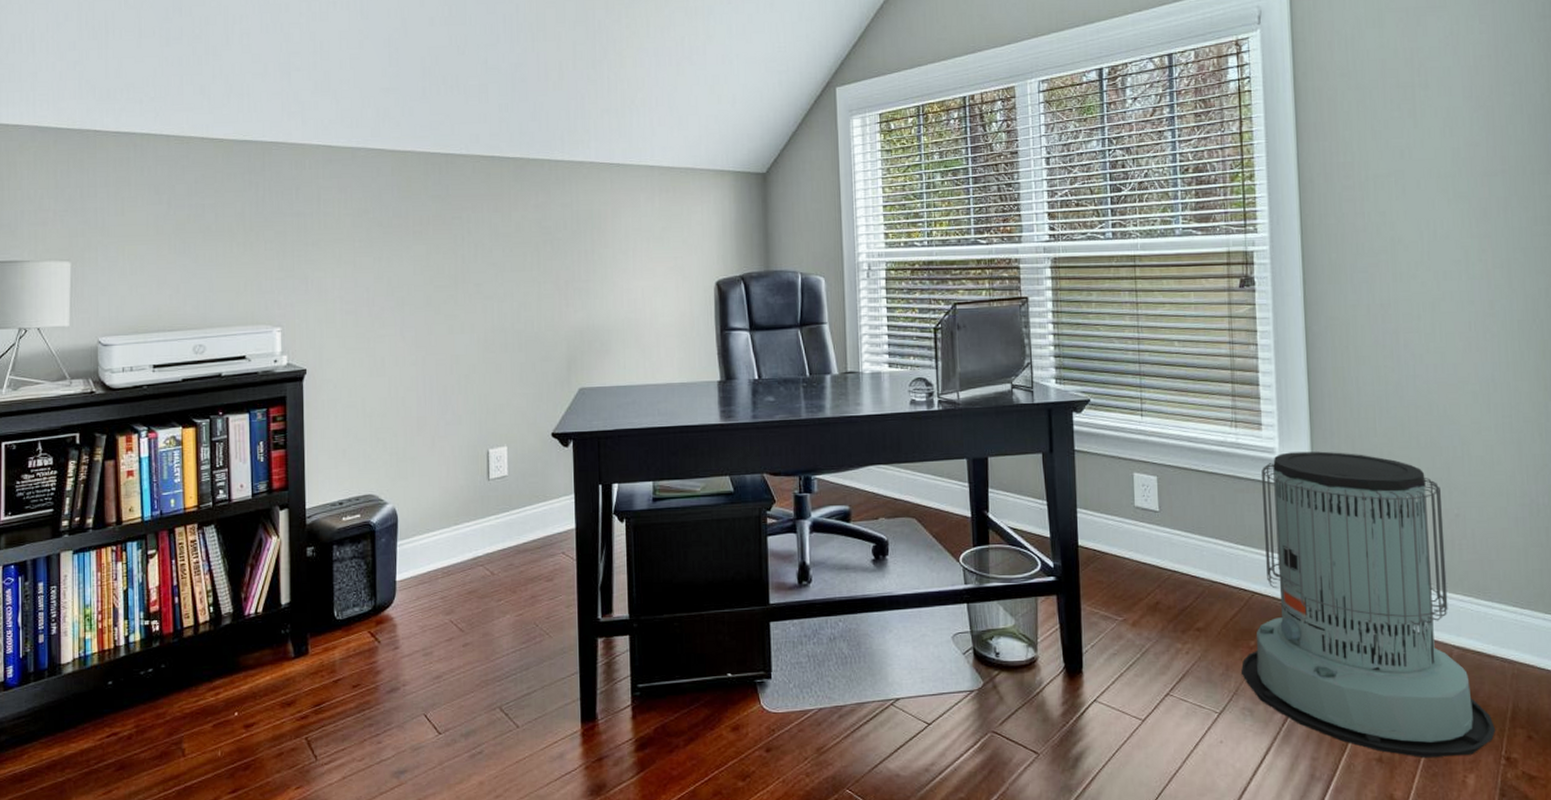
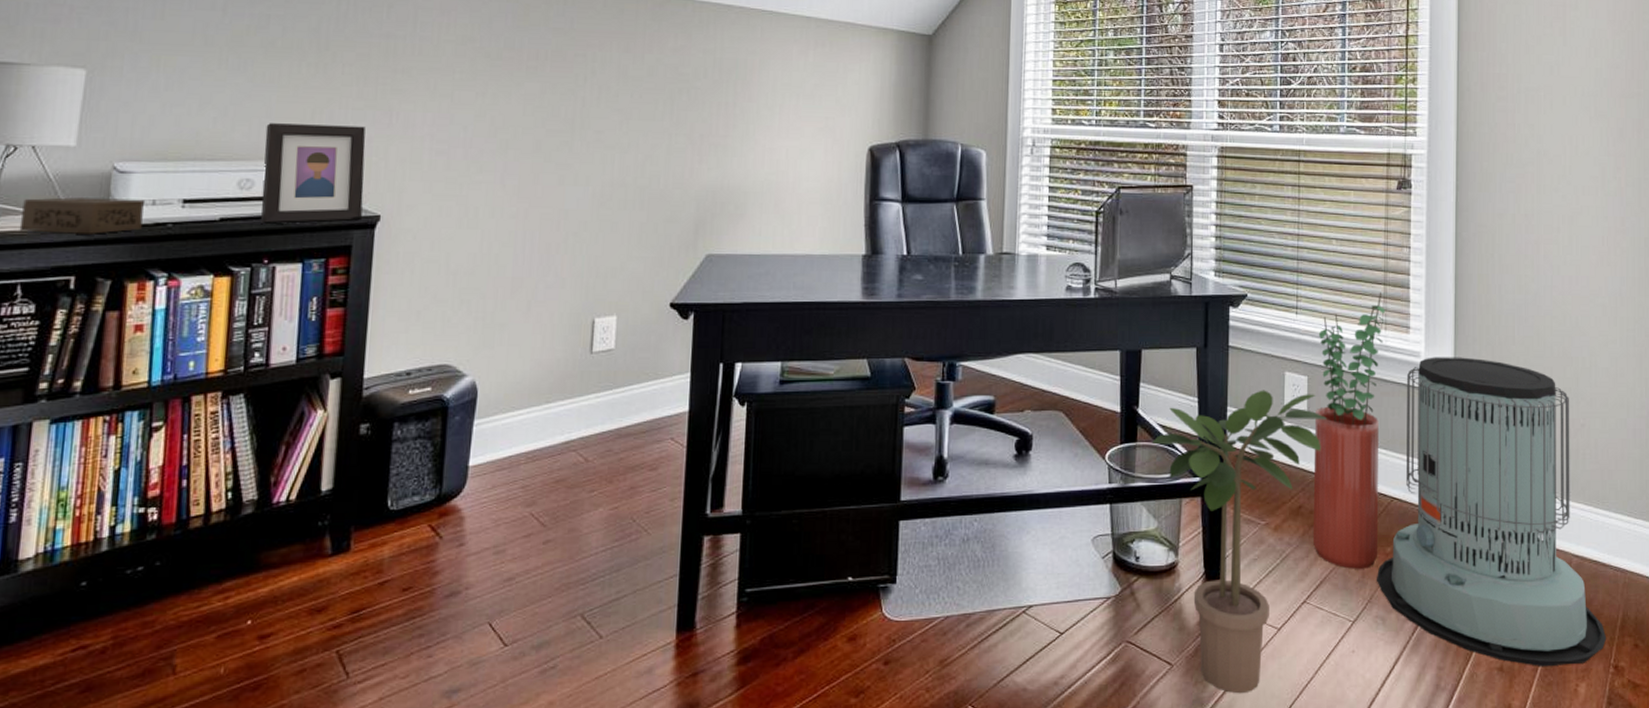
decorative box: none [35,367,124,399] -> present [19,197,144,234]
picture frame: none [210,294,292,383] -> present [260,123,366,225]
potted plant: none [1004,491,1181,782] -> present [1151,390,1328,694]
vase: none [1165,391,1242,662] -> present [1313,292,1386,569]

